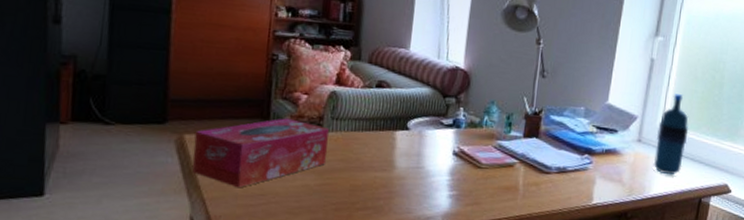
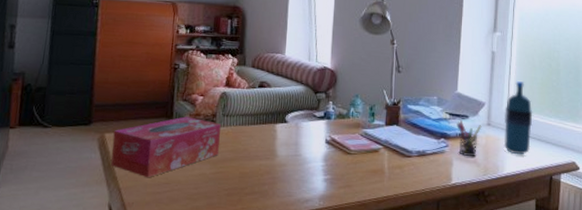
pen holder: none [603,135,631,176] -> present [457,120,482,157]

